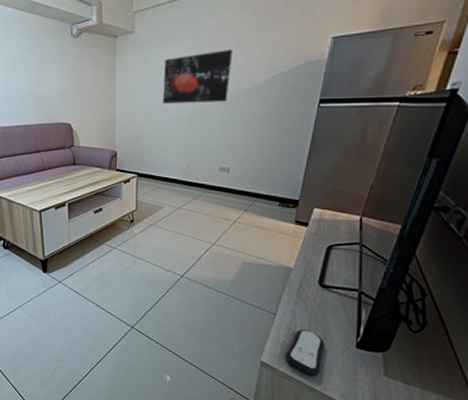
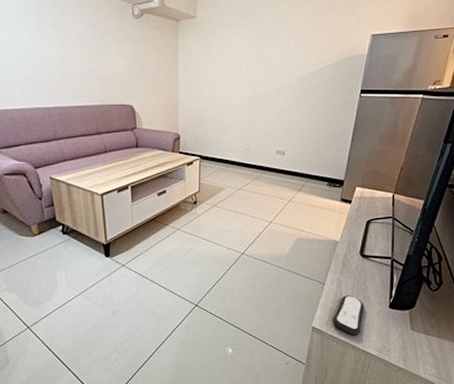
wall art: present [162,49,233,104] -> none [223,40,287,89]

